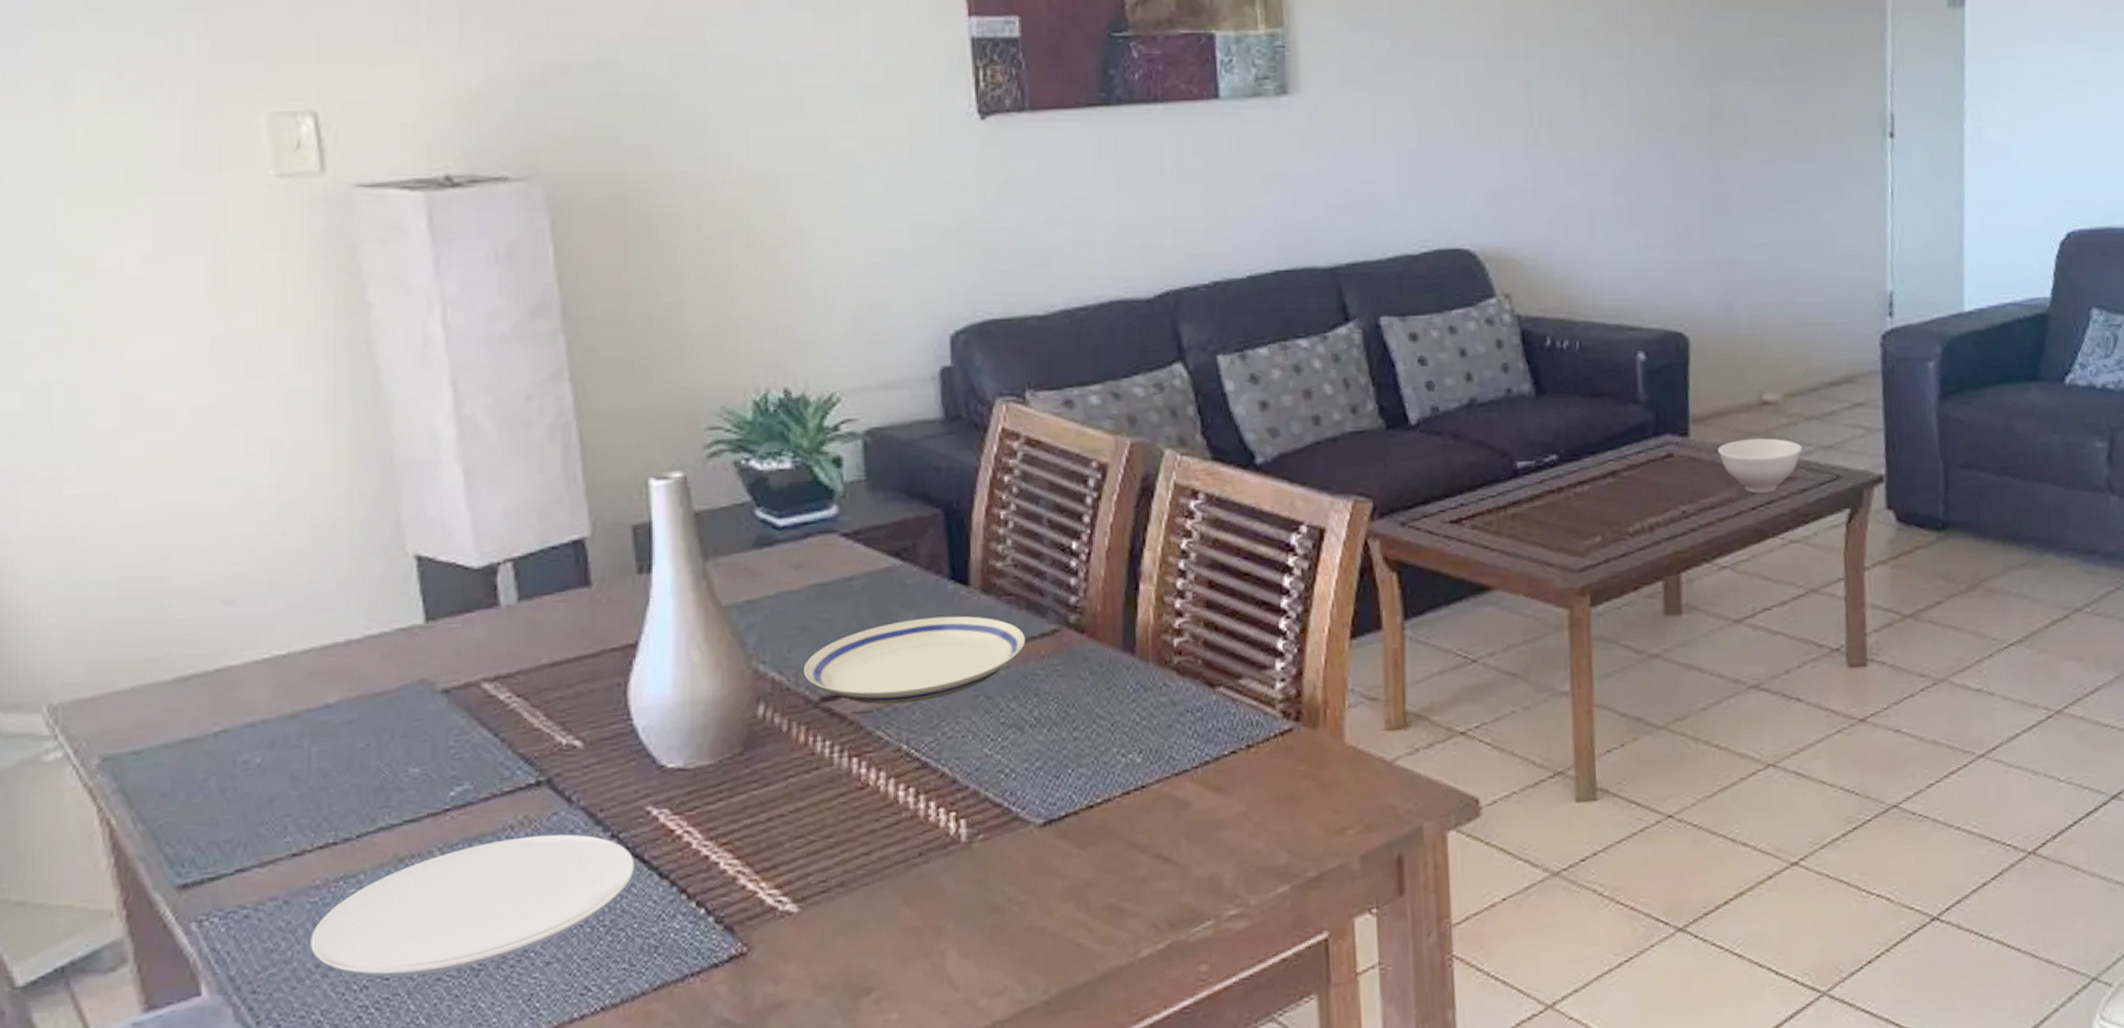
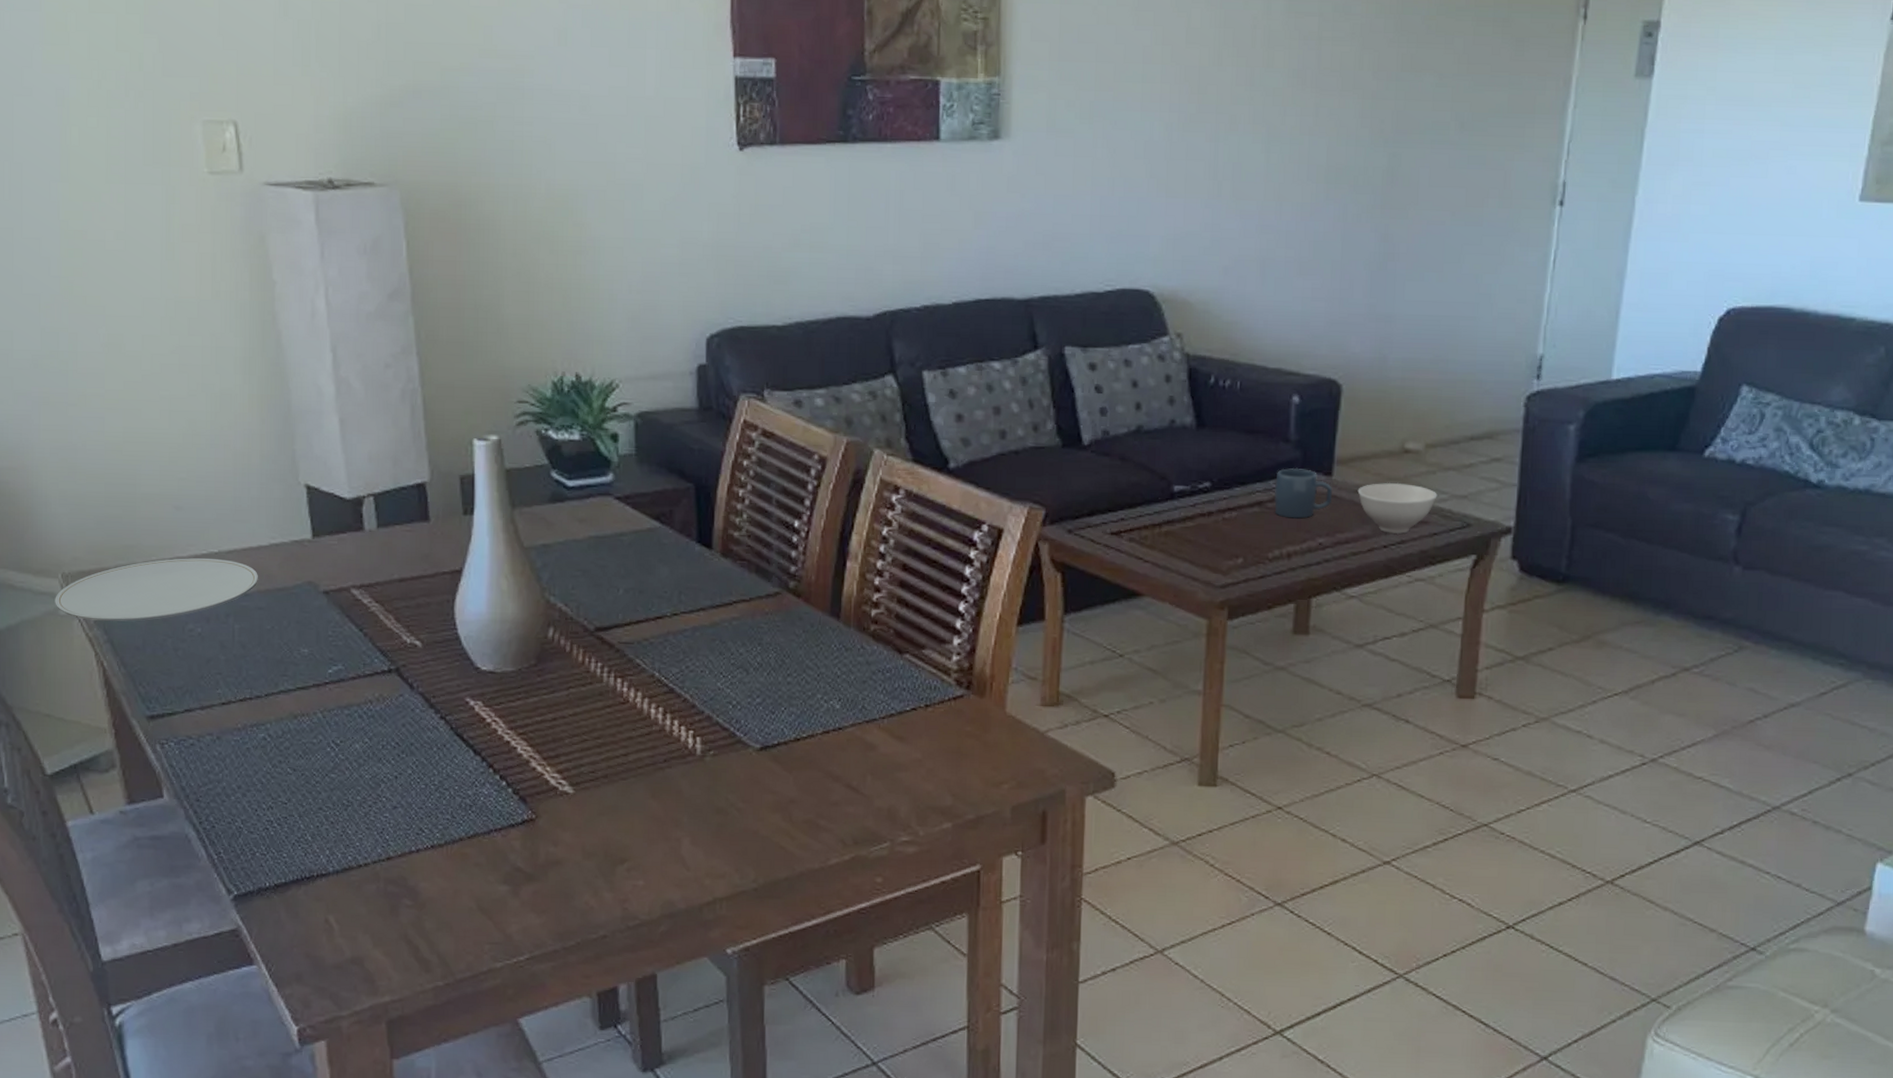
plate: none [36,662,346,765] -> present [55,558,258,622]
plate: present [310,834,635,978] -> none [234,710,457,803]
plate: present [803,616,1026,705] -> none [583,572,754,640]
mug: none [1627,430,1691,487] -> present [1274,467,1333,519]

